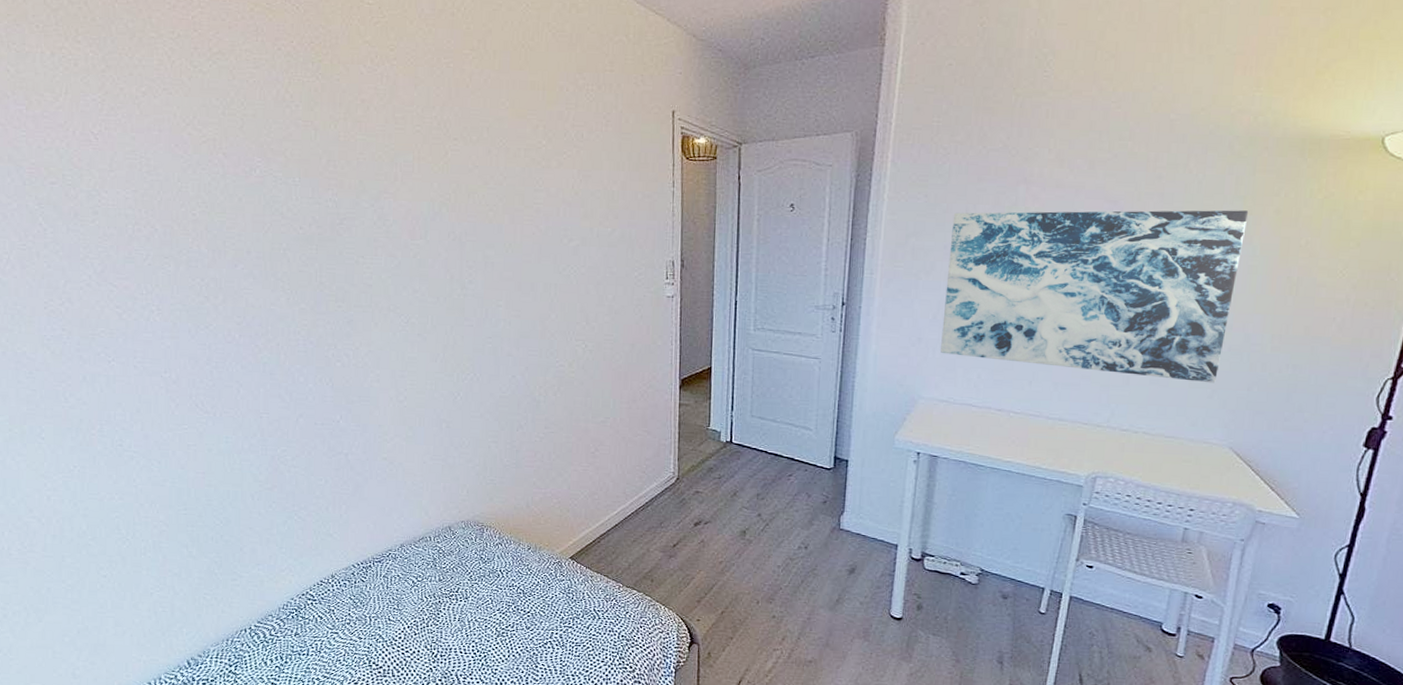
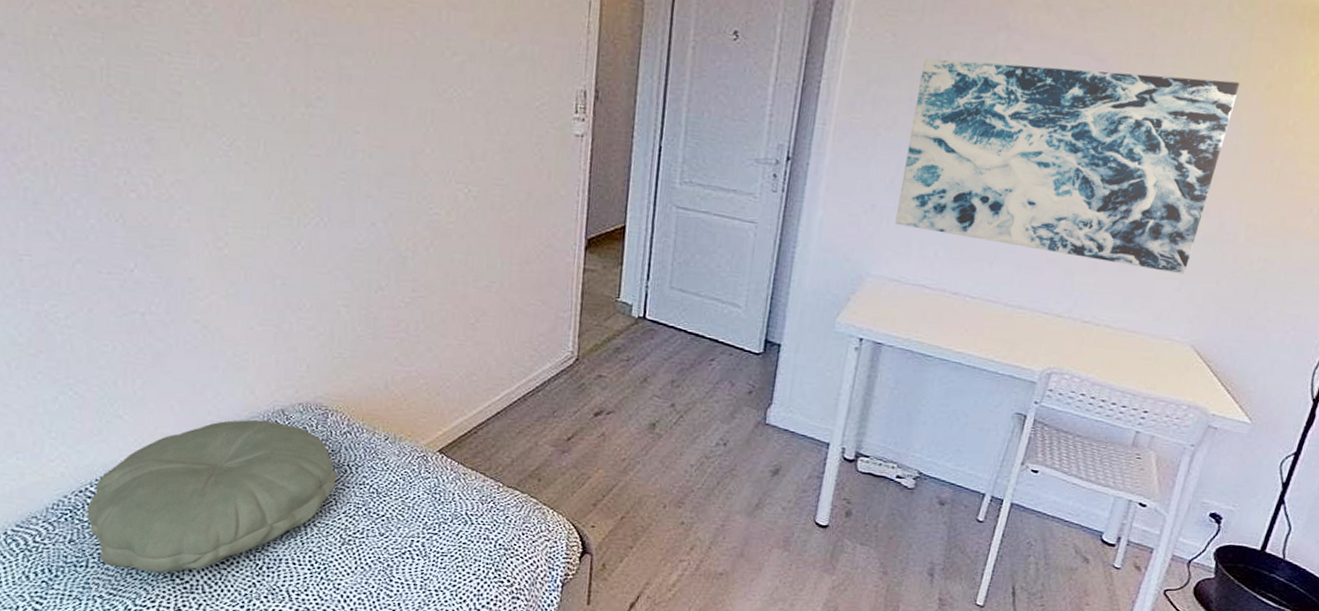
pillow: none [308,535,492,660] -> present [87,419,337,573]

